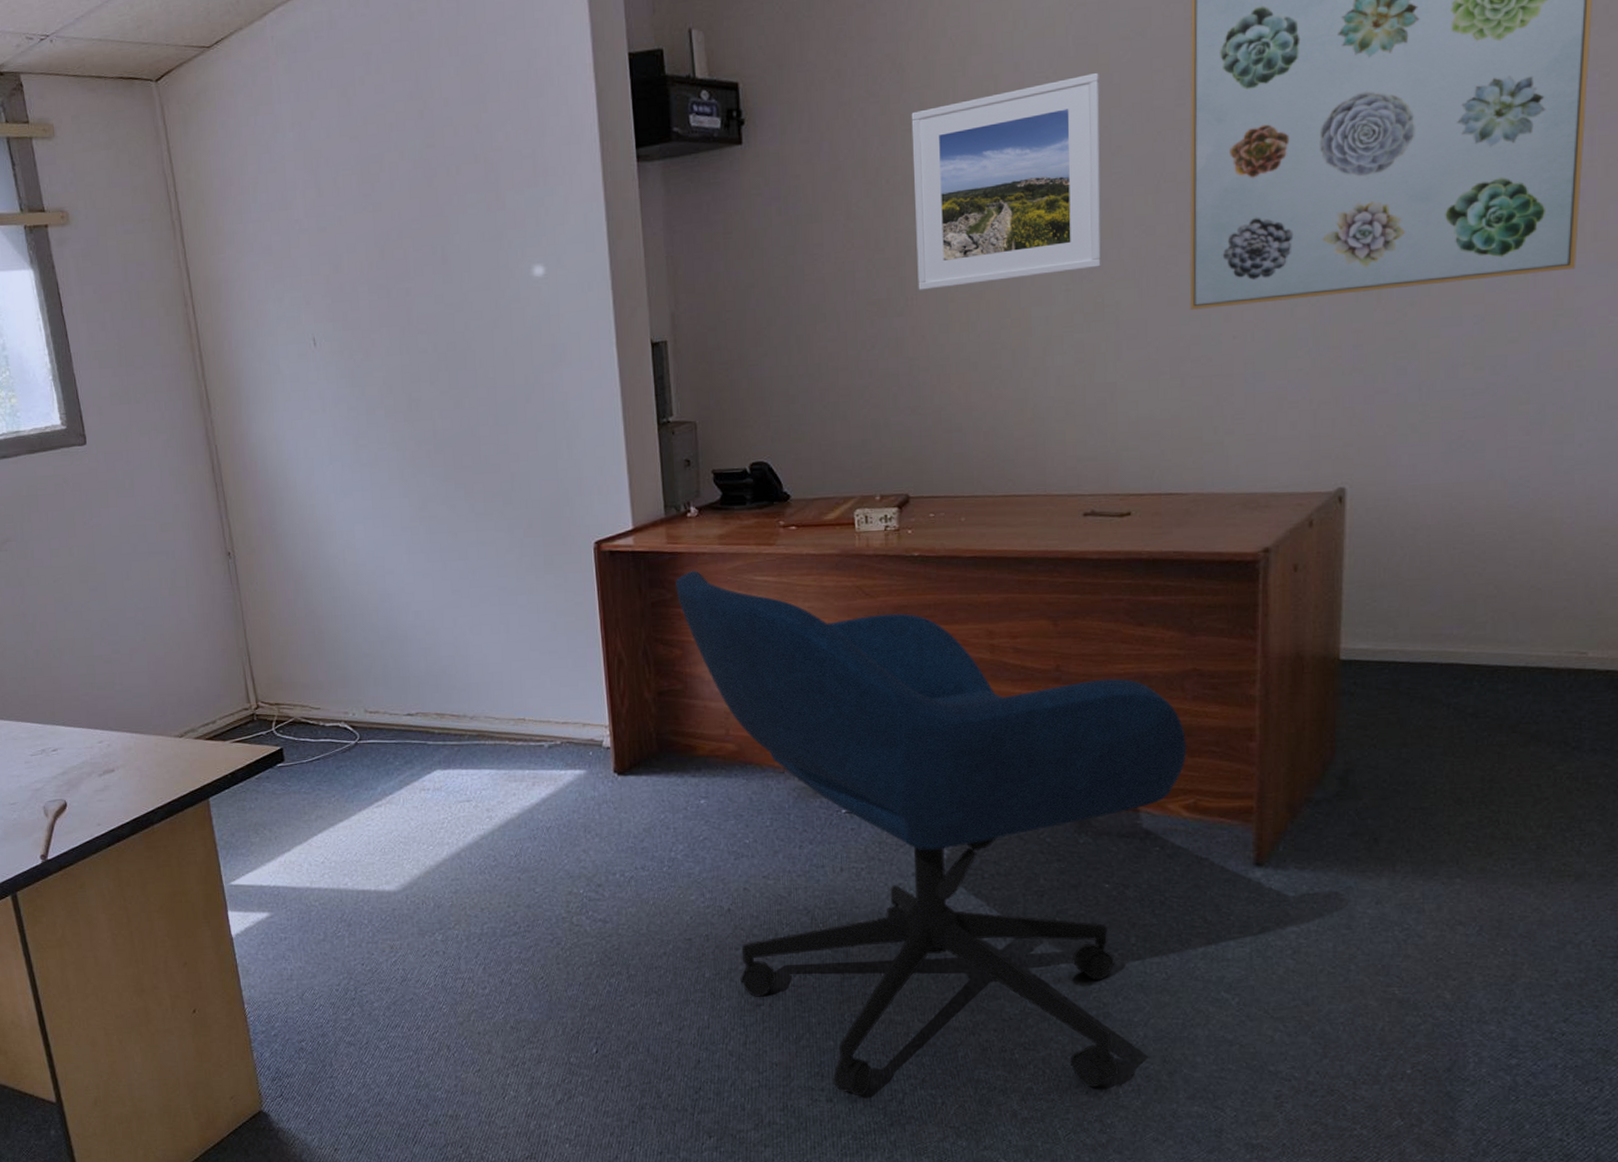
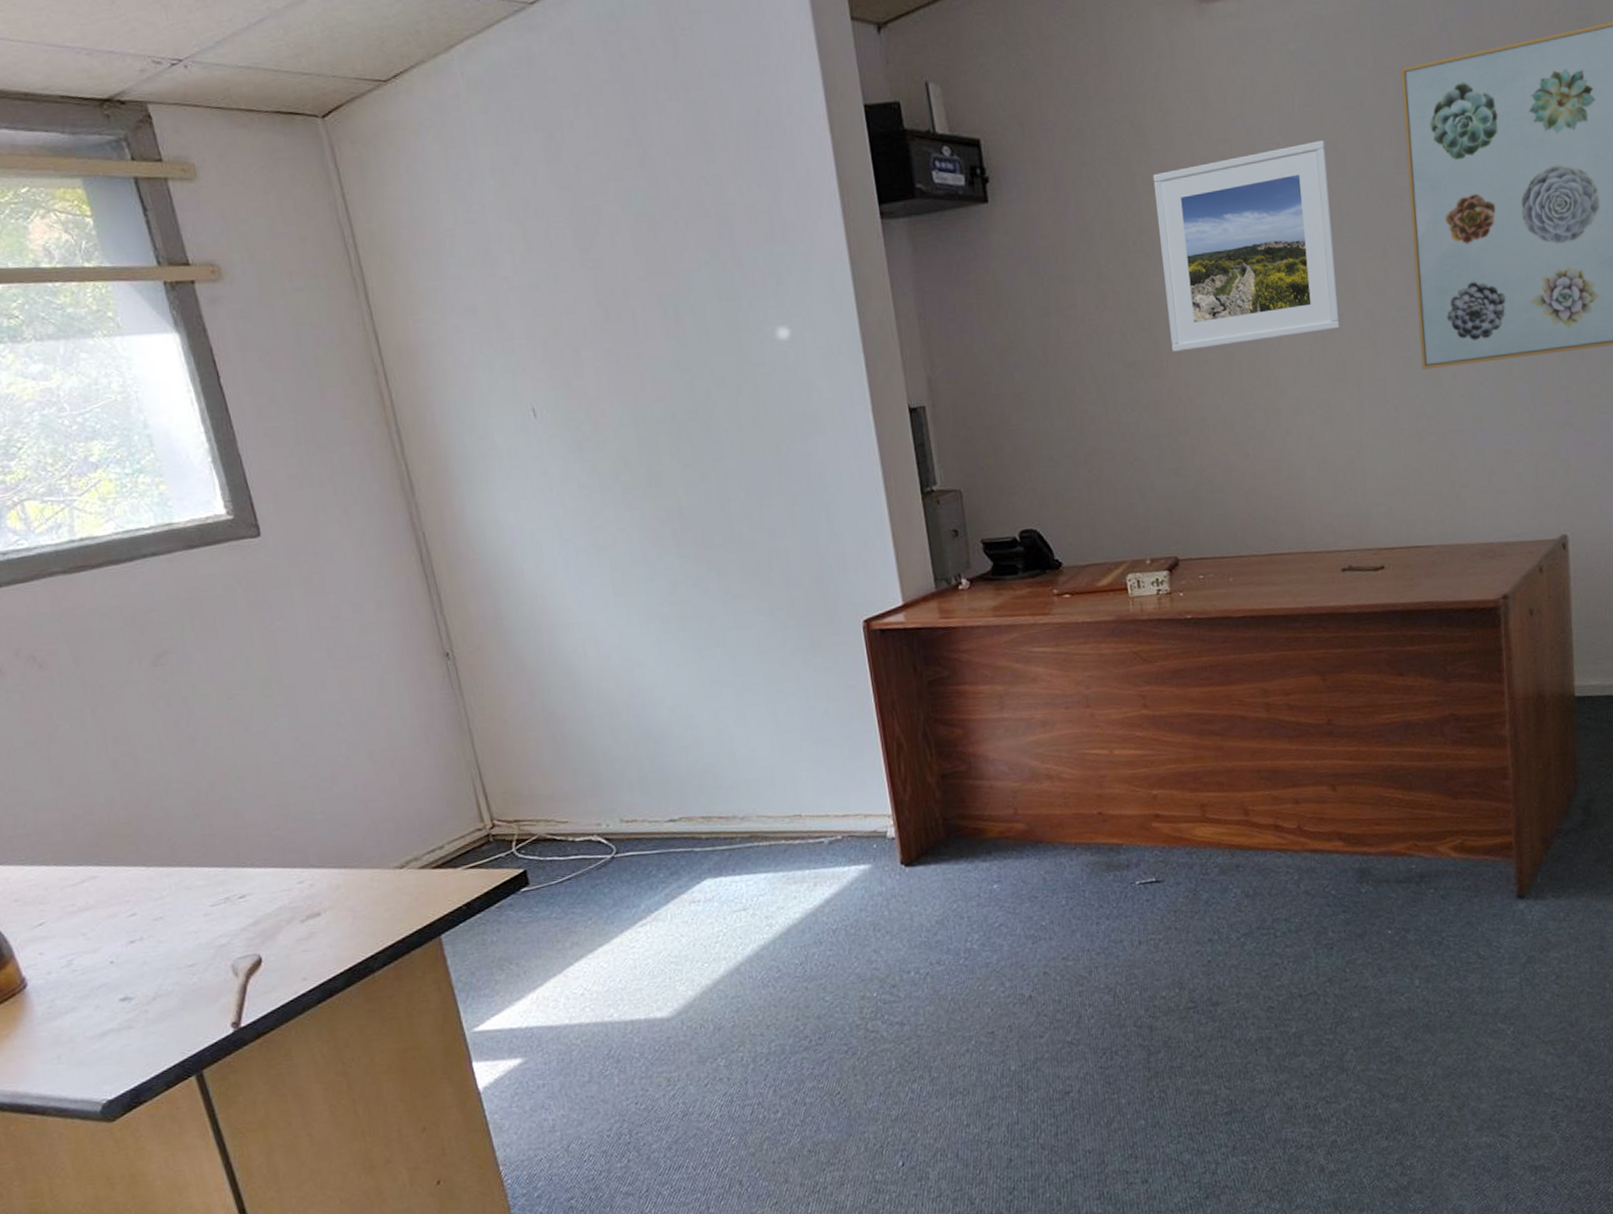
office chair: present [675,570,1187,1096] -> none [951,644,1451,1173]

